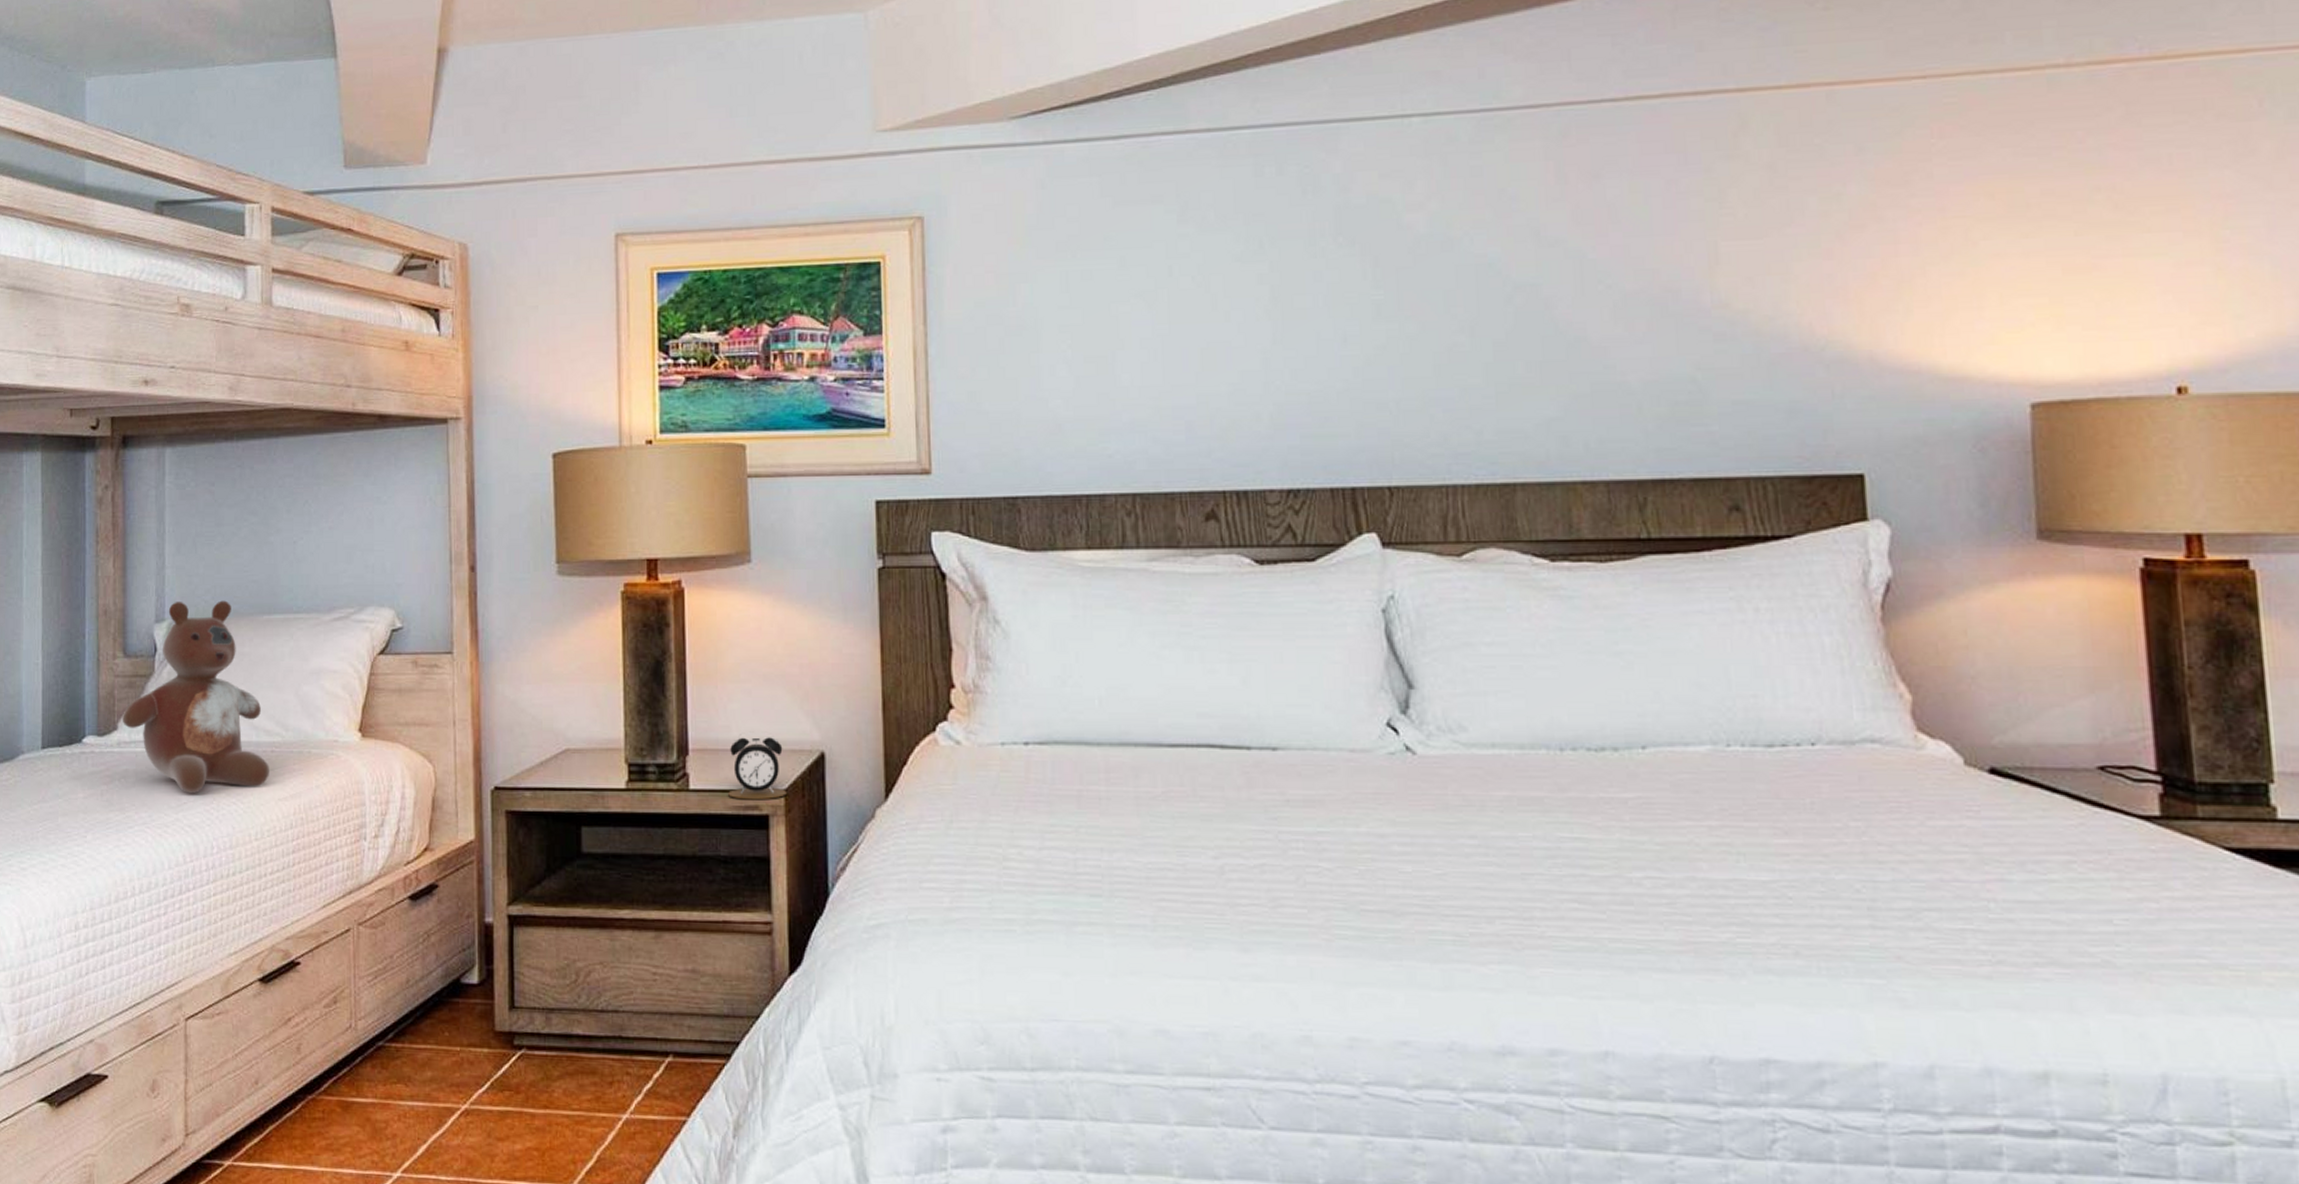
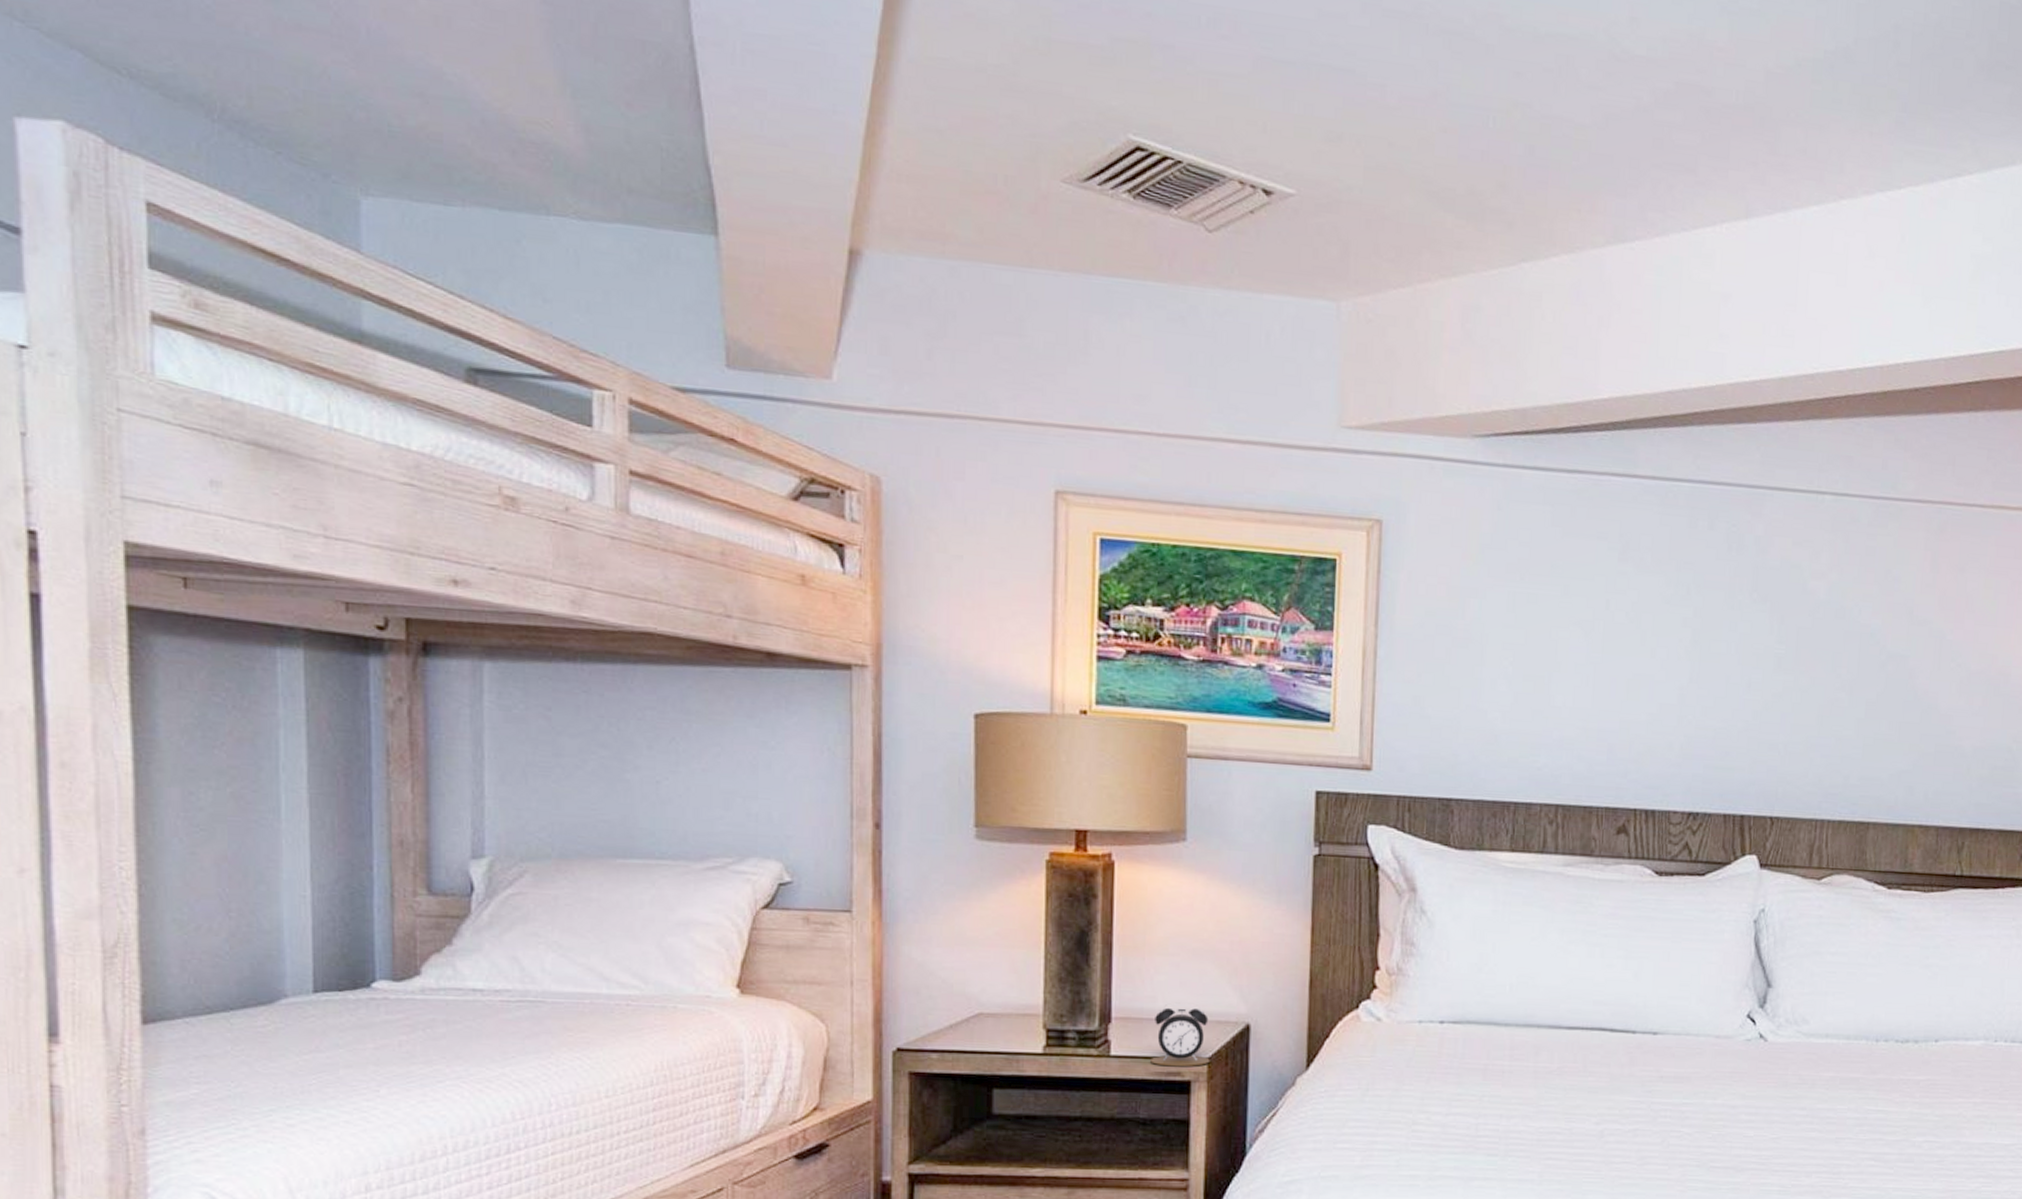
stuffed bear: present [121,600,269,793] -> none [426,837,624,1046]

